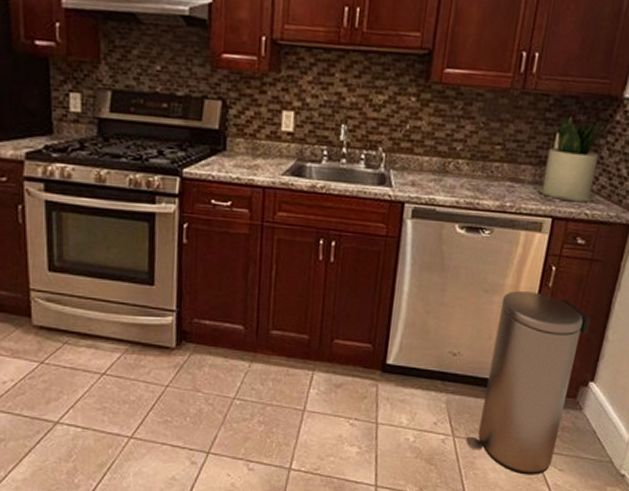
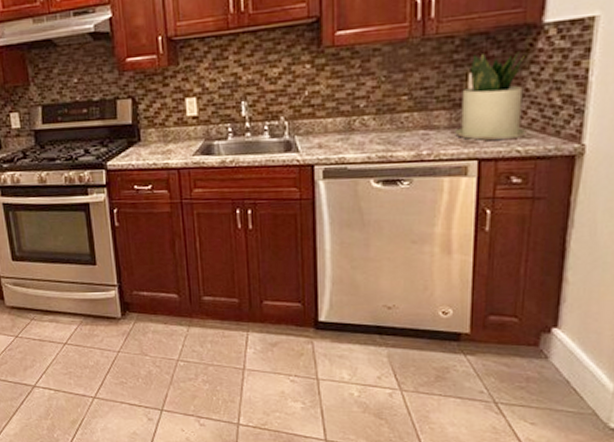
pedal bin: present [466,291,591,475] -> none [416,238,542,429]

